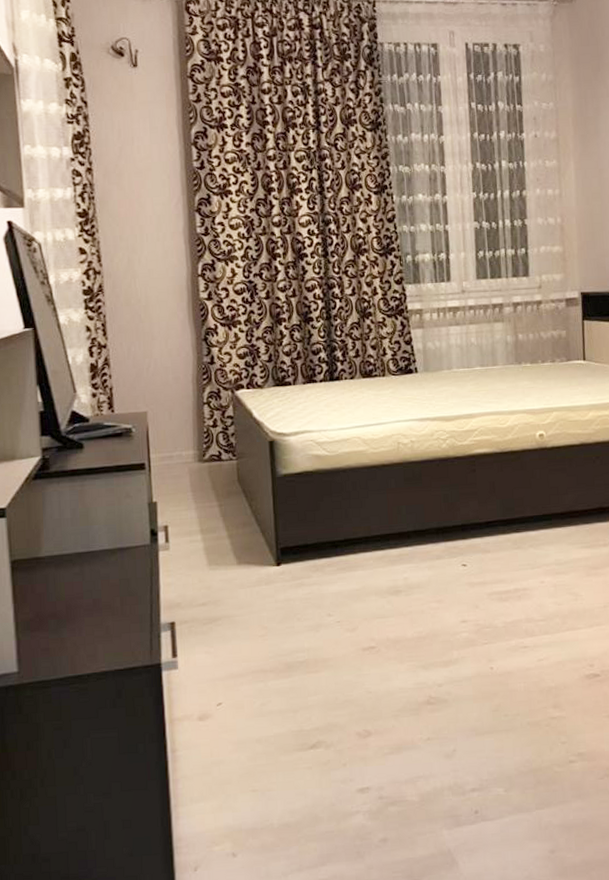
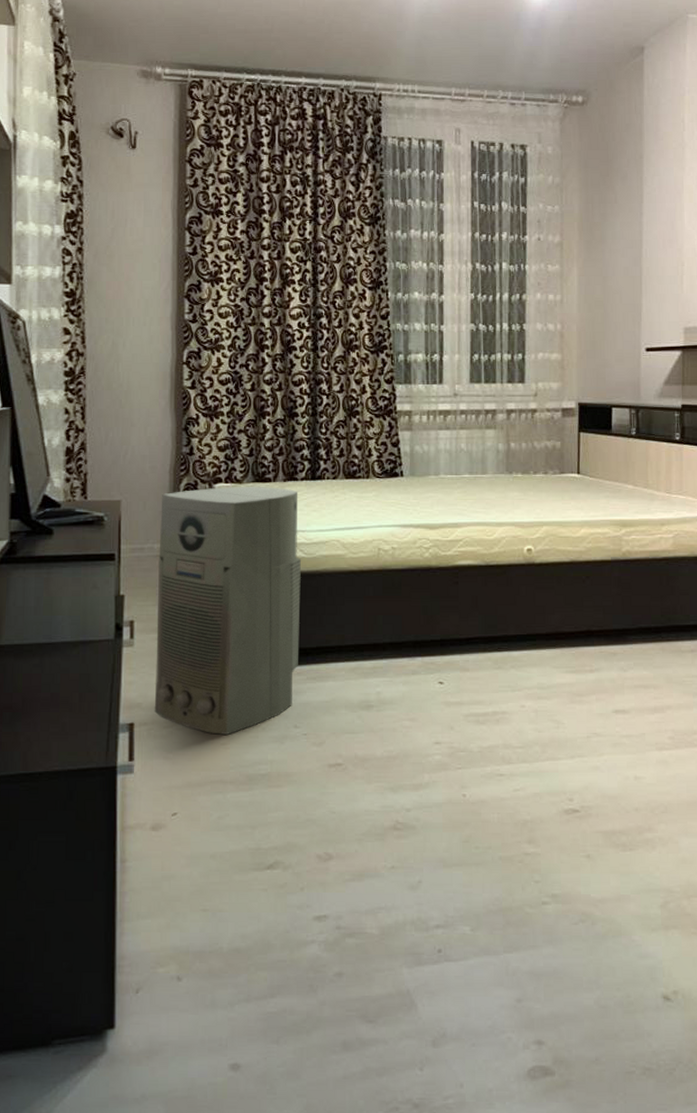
air purifier: none [187,390,328,628] -> present [154,486,301,735]

